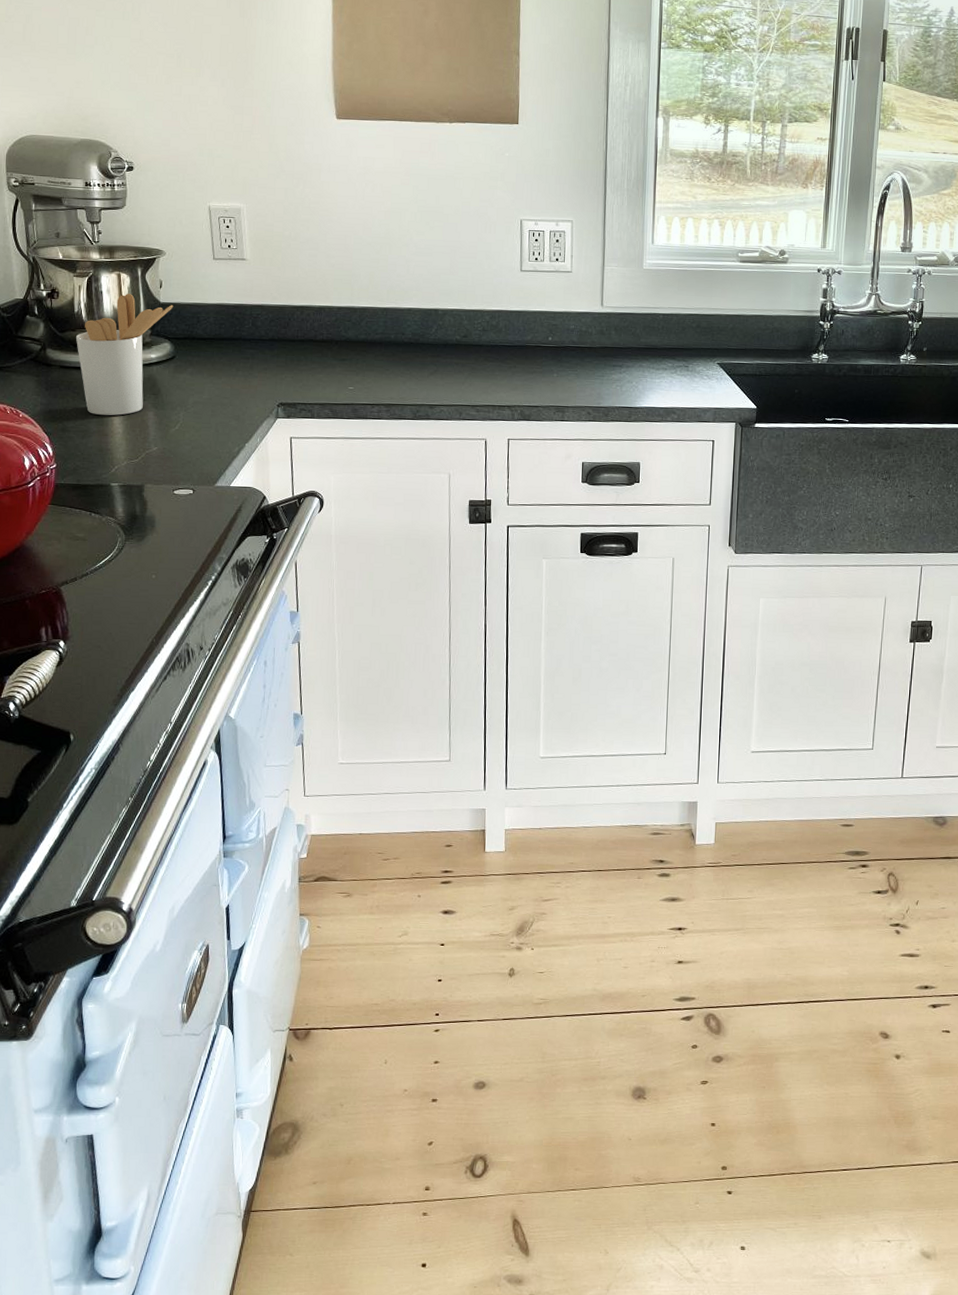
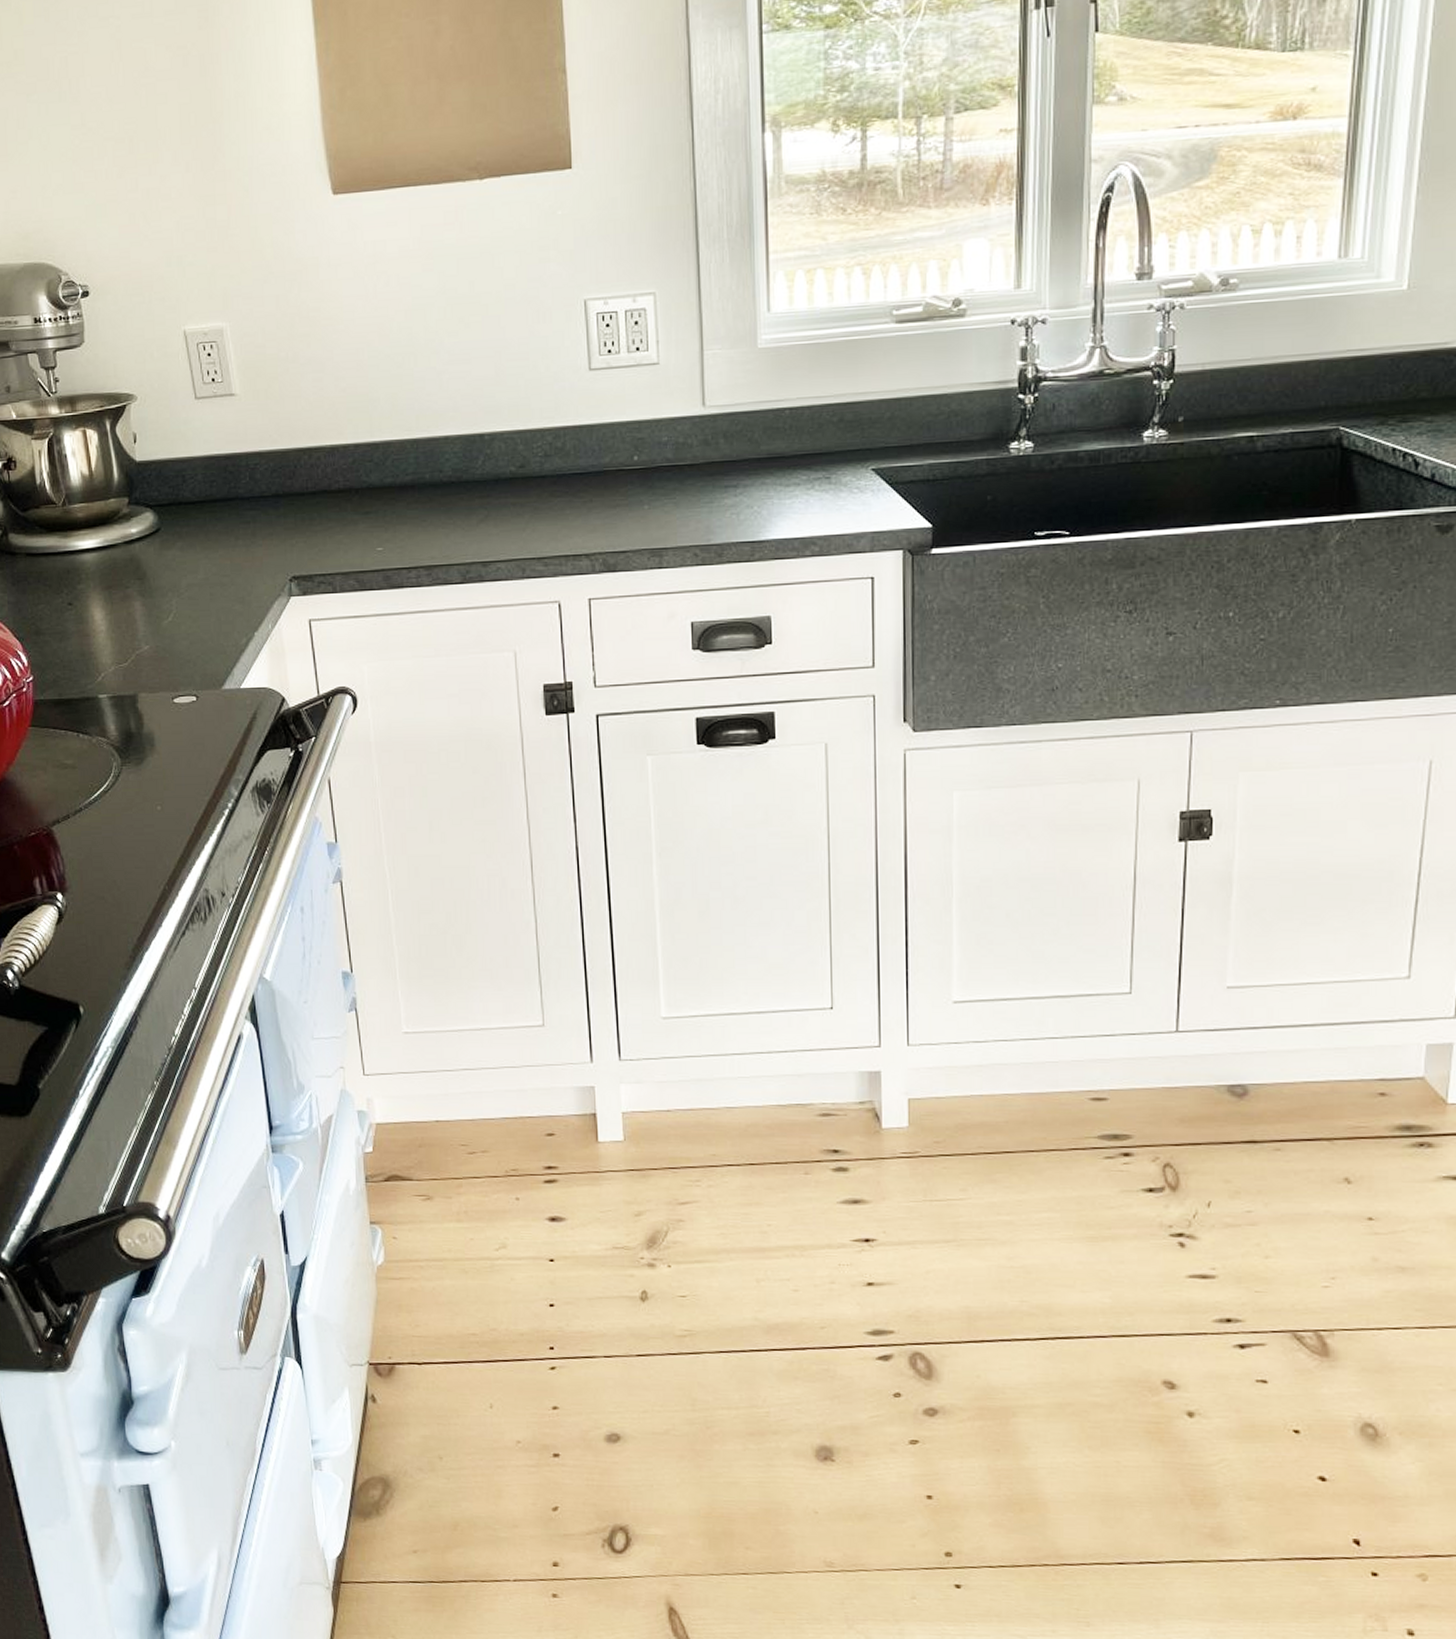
utensil holder: present [75,294,174,416] -> none [40,454,153,611]

